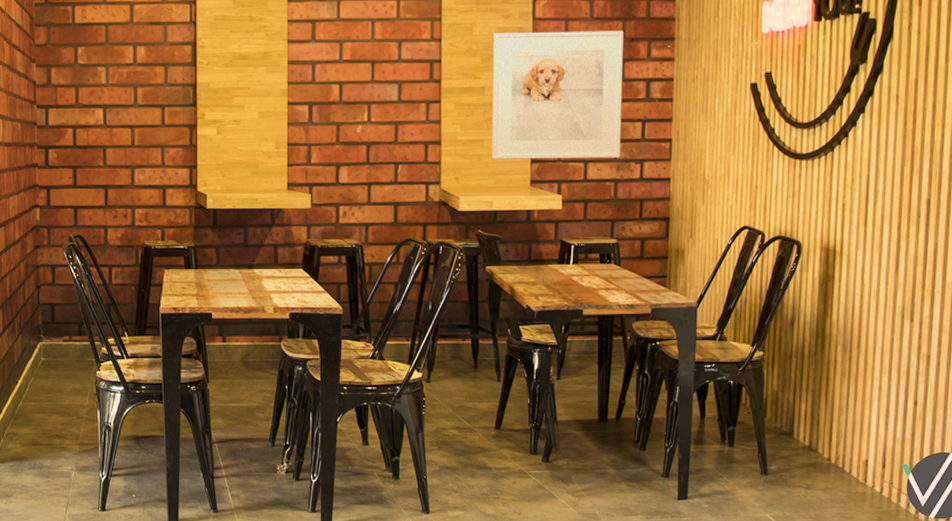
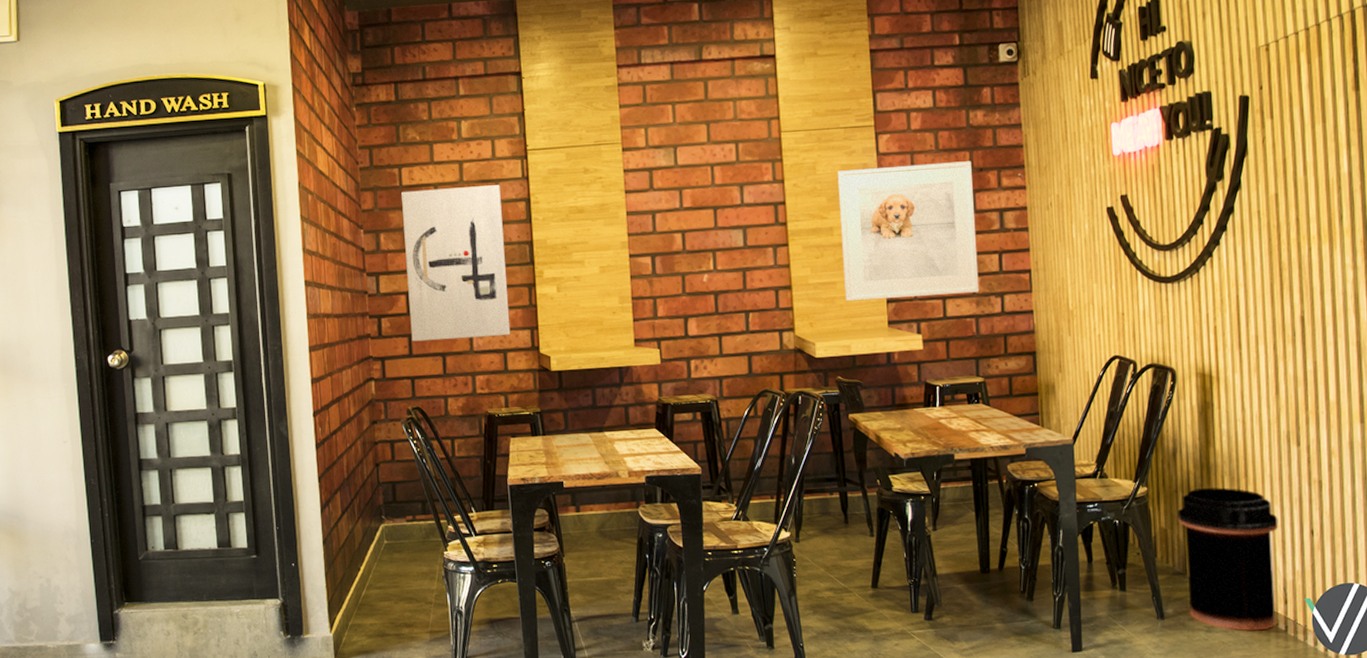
wall art: none [74,28,171,173] -> present [401,185,511,342]
trash can: none [790,356,885,491] -> present [1178,487,1278,631]

